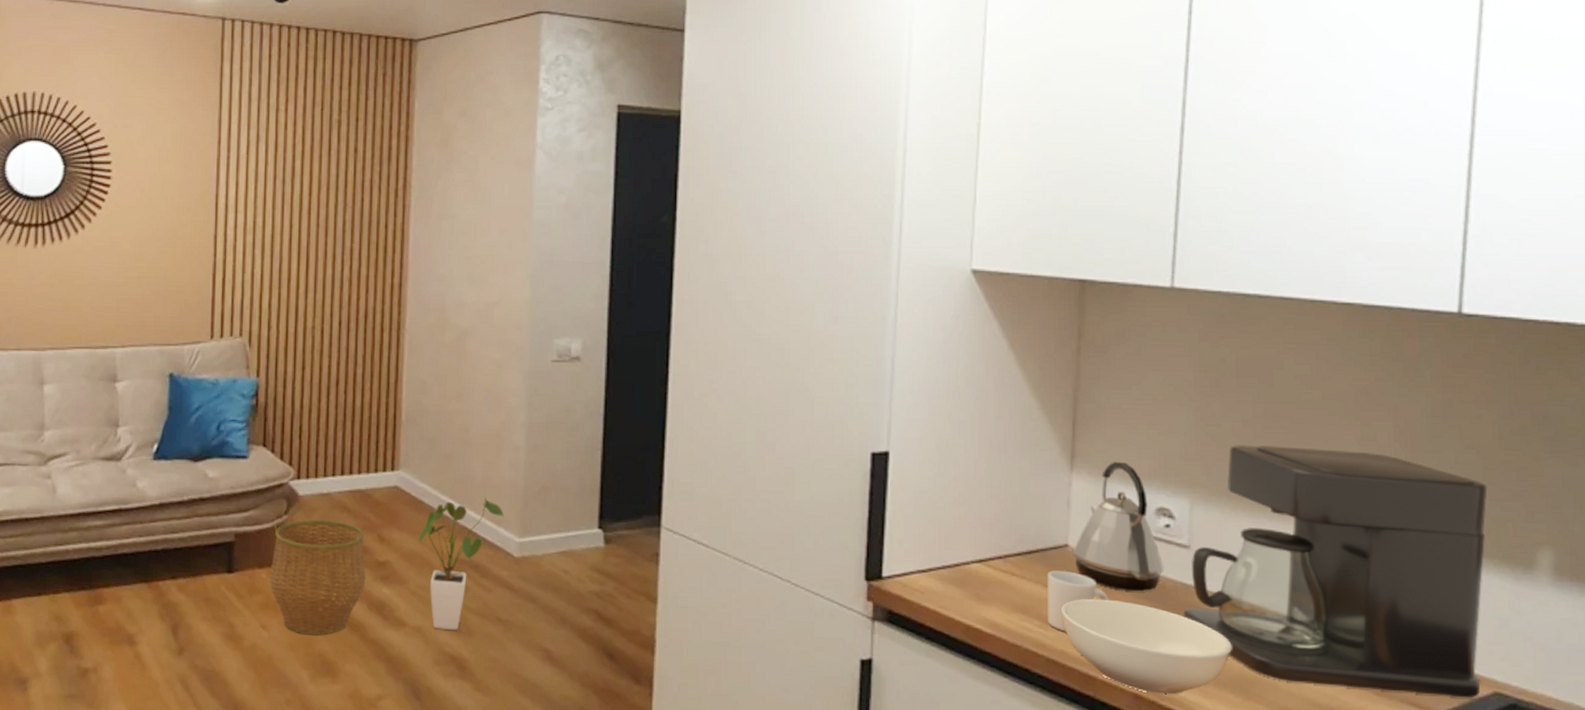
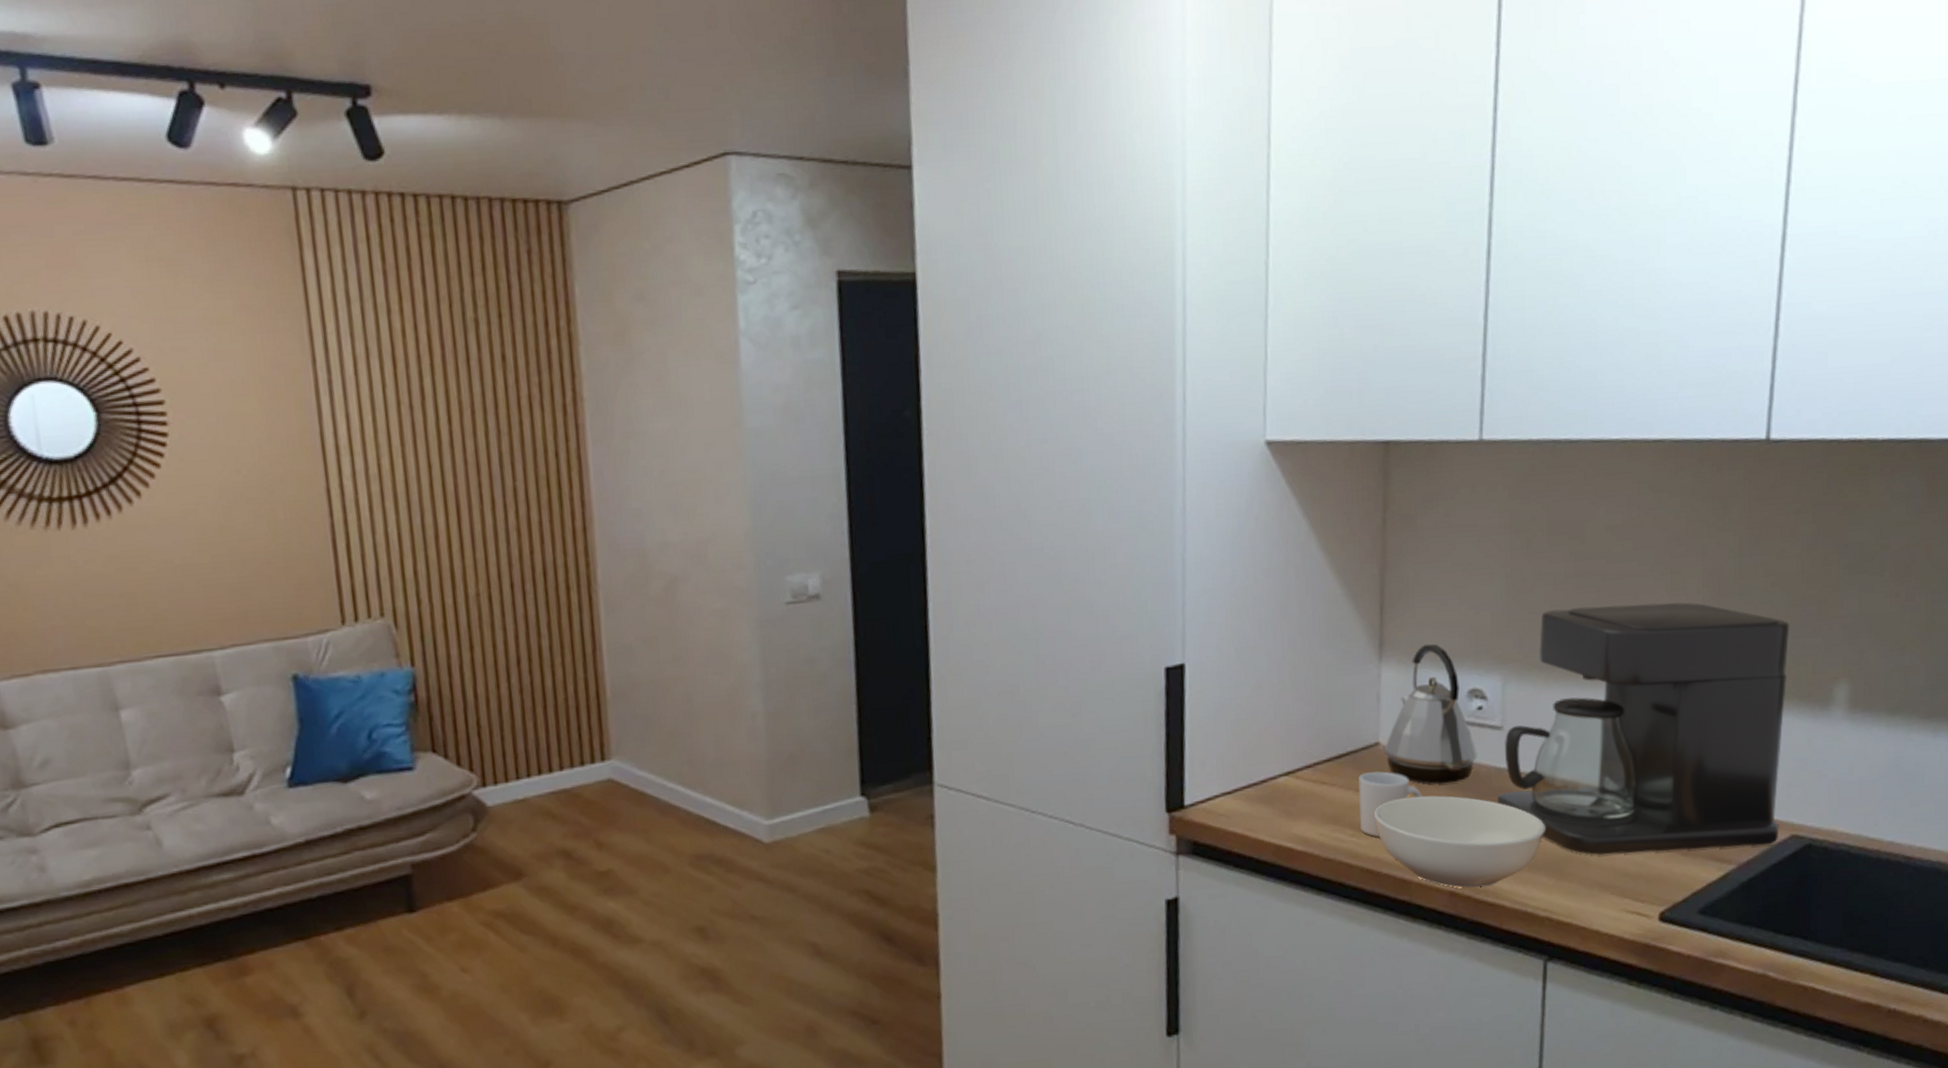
basket: present [269,518,367,636] -> none [461,829,587,971]
house plant: present [417,497,505,630] -> none [644,777,748,940]

